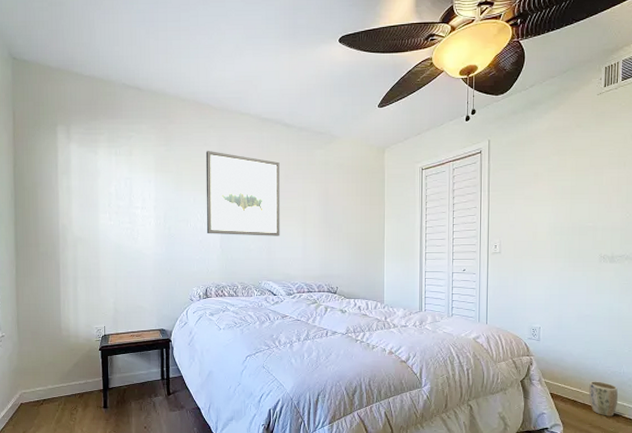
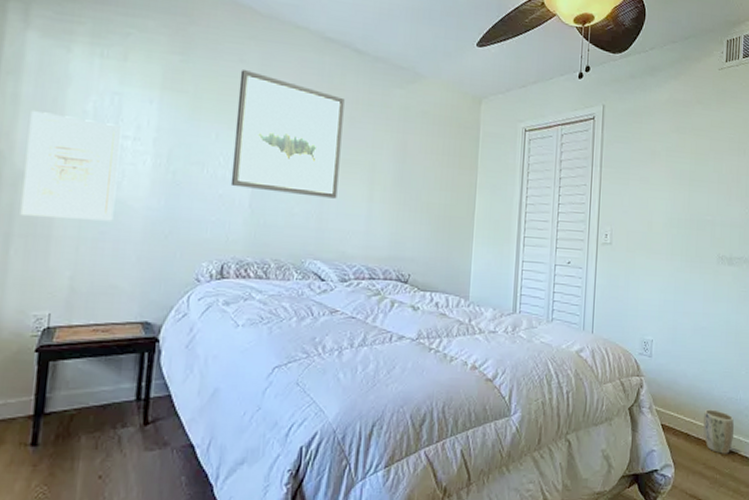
wall art: none [79,197,135,265] -> present [20,111,122,221]

